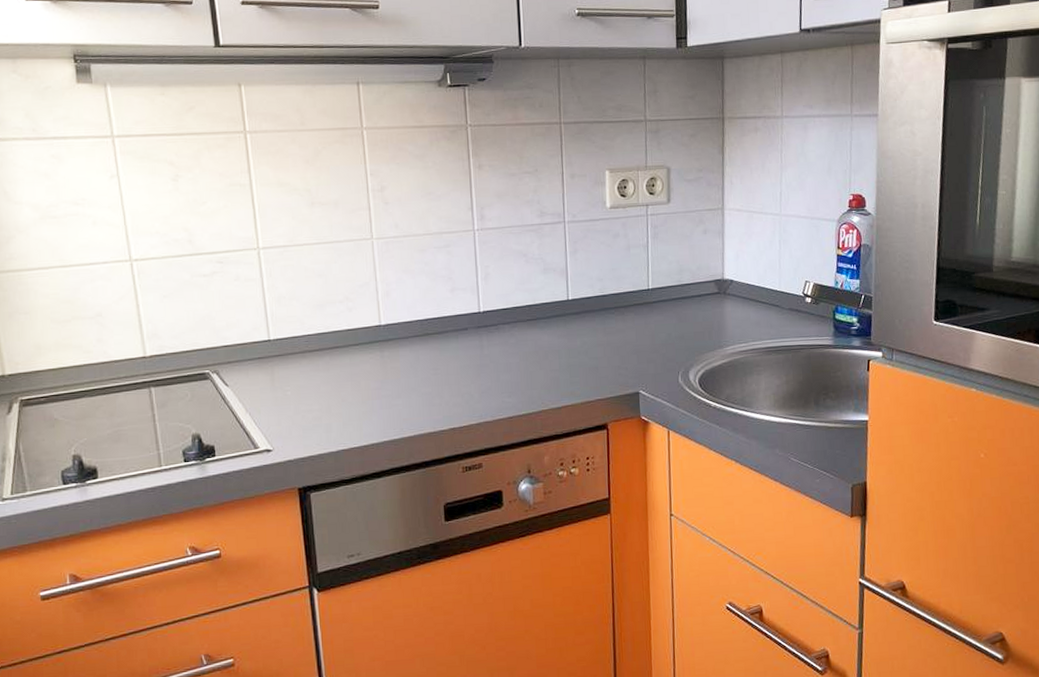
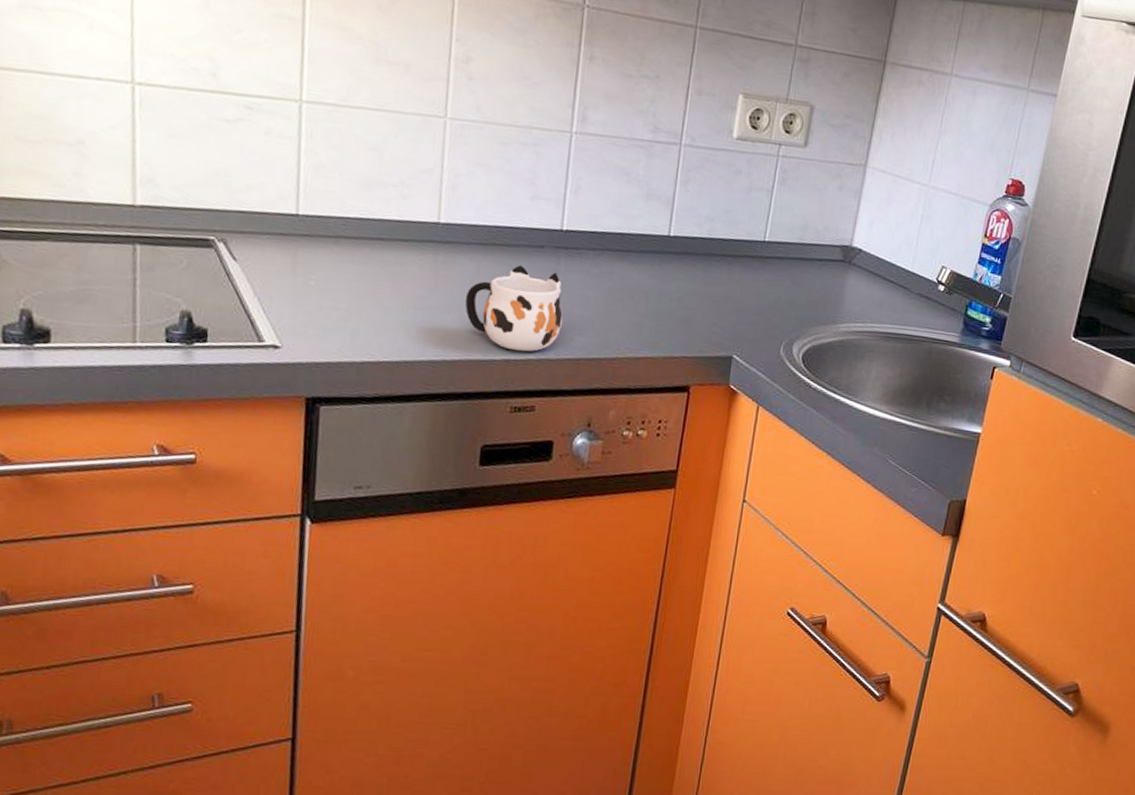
mug: none [411,347,494,420] -> present [464,265,563,352]

